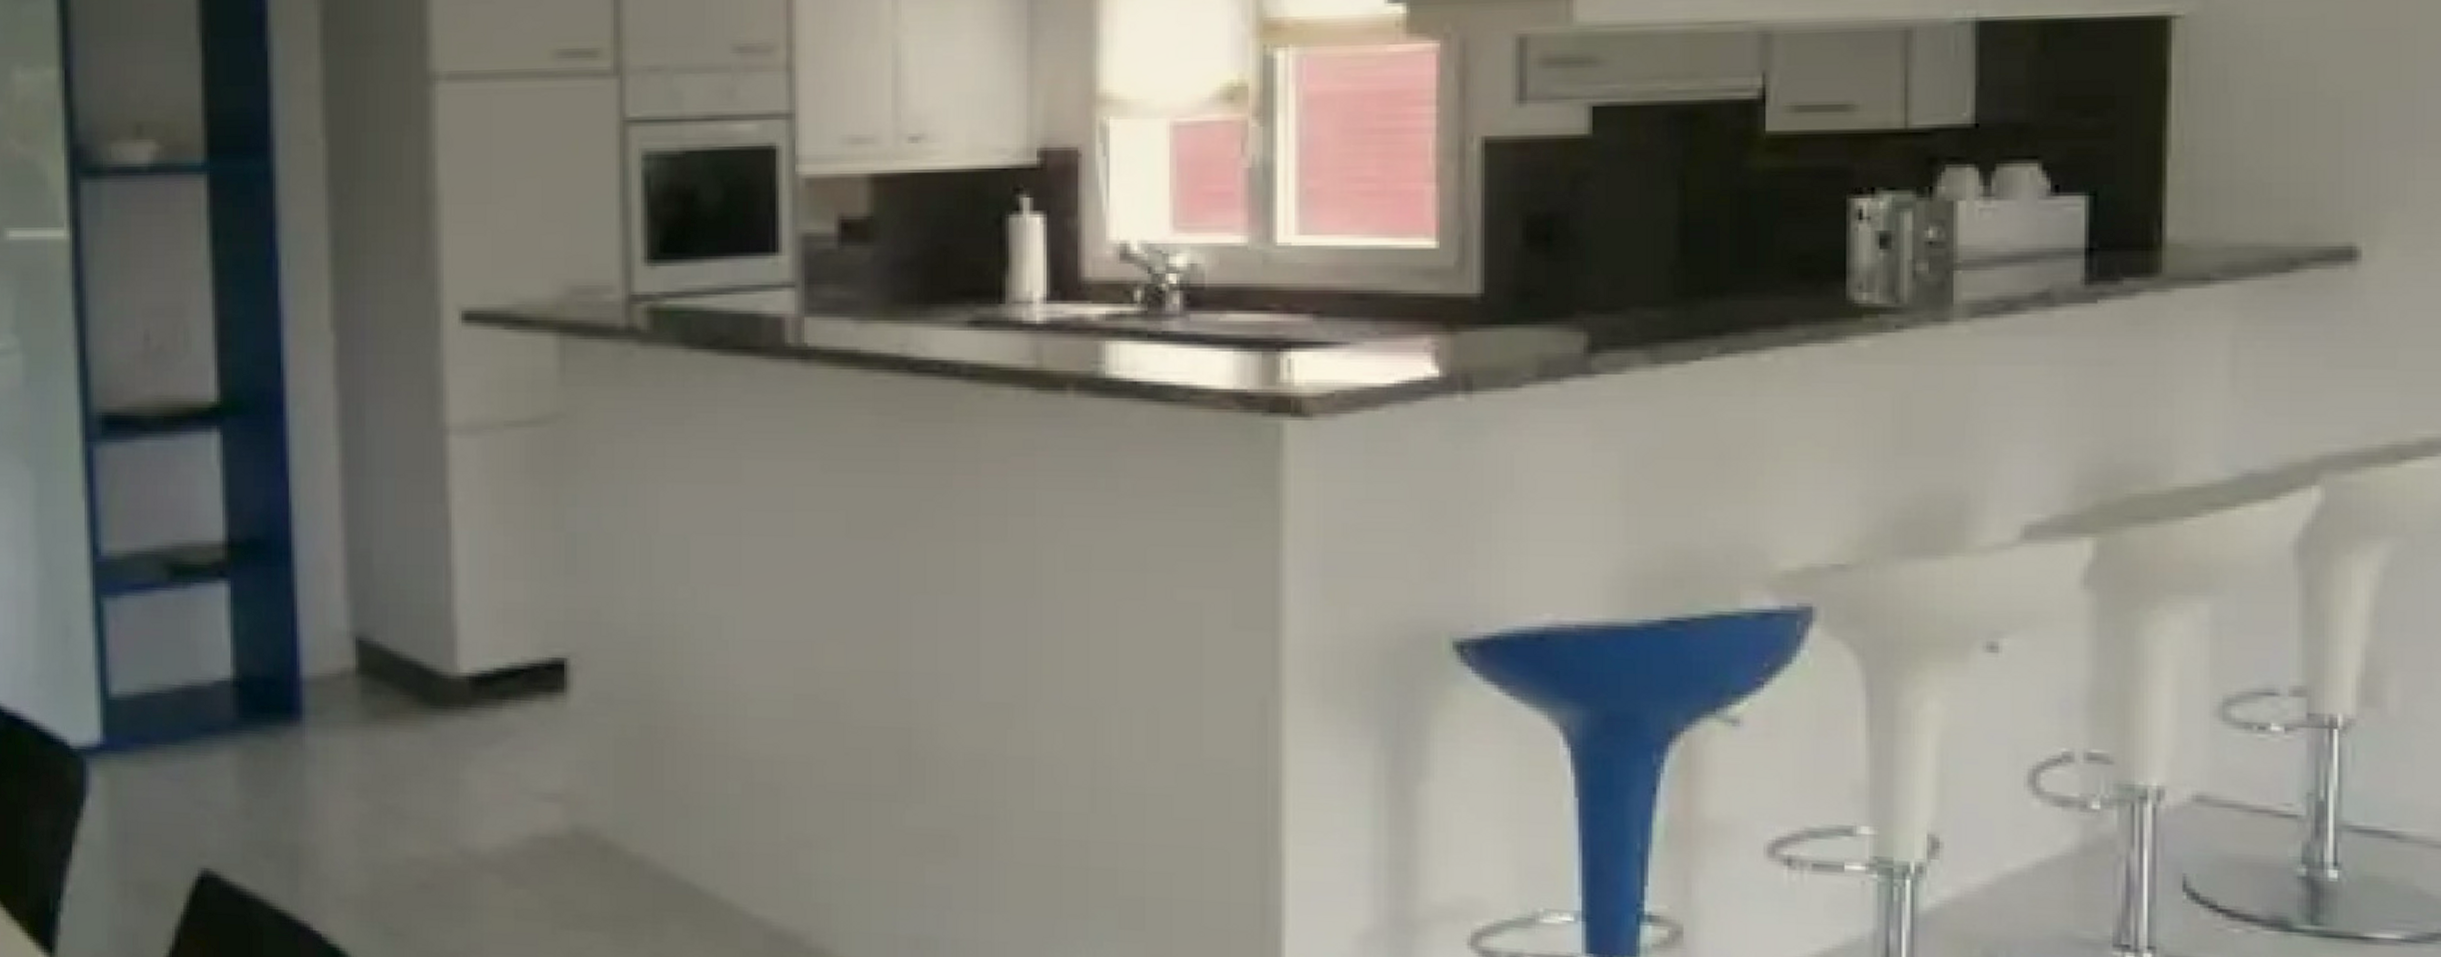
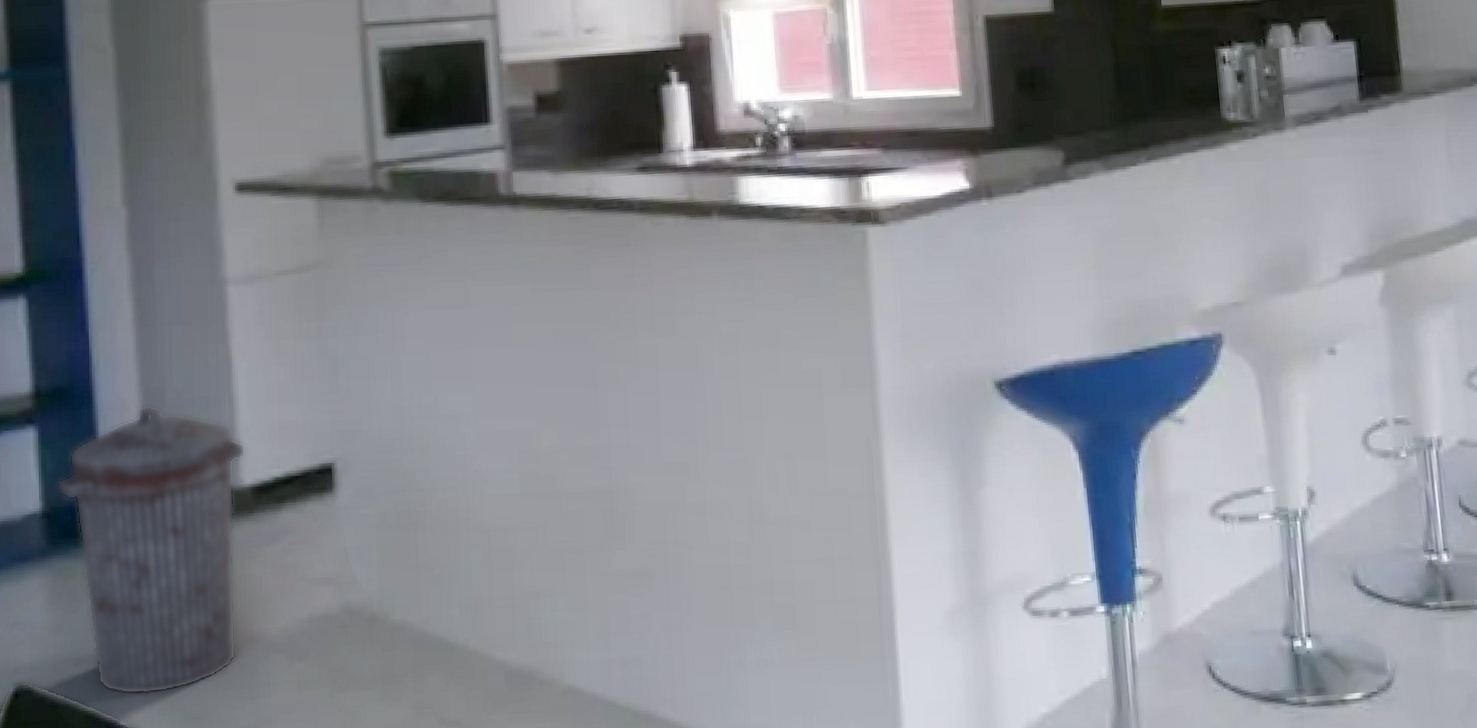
trash can: none [250,568,465,902] -> present [57,405,247,696]

